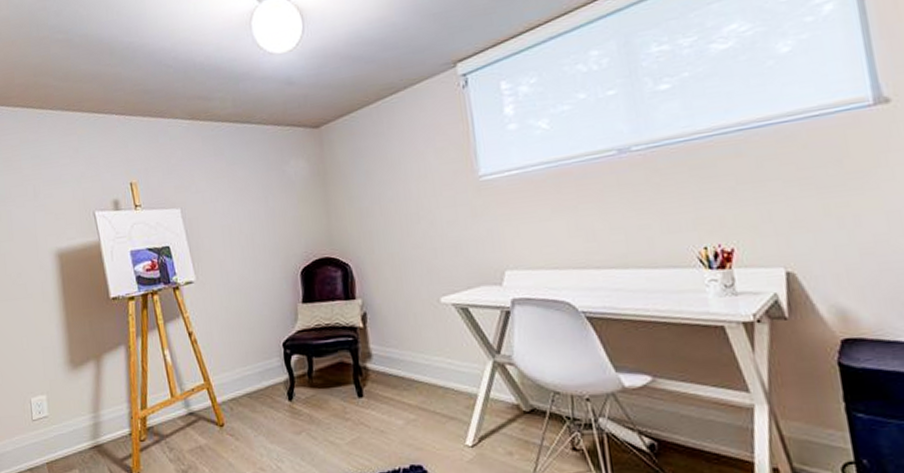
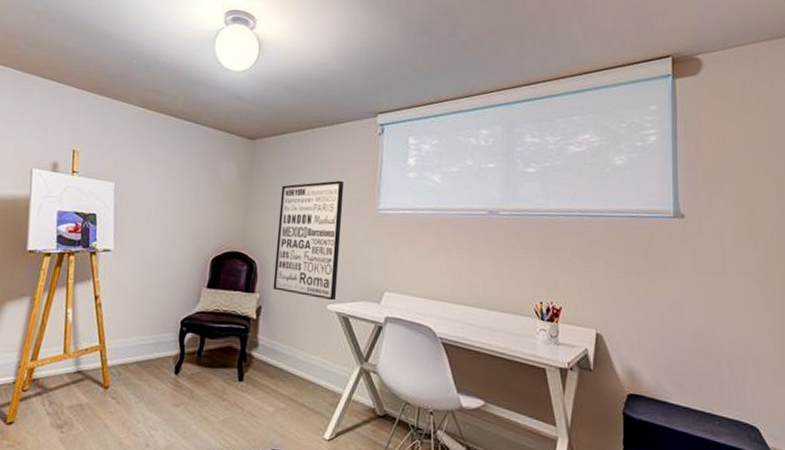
wall art: none [361,152,450,293] -> present [273,180,345,301]

